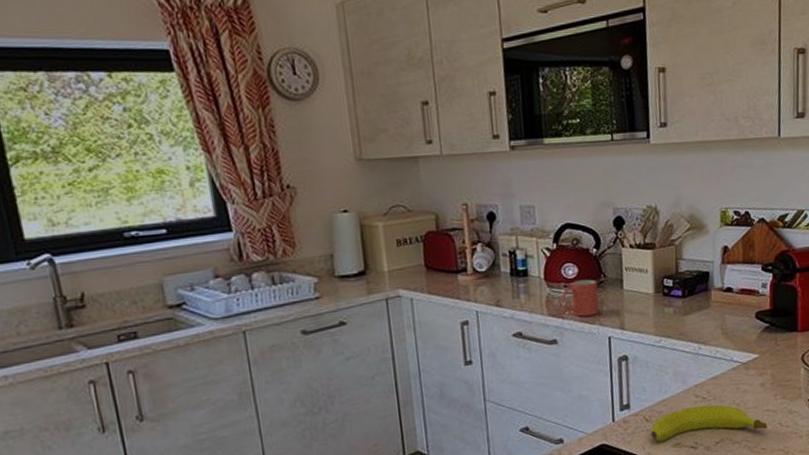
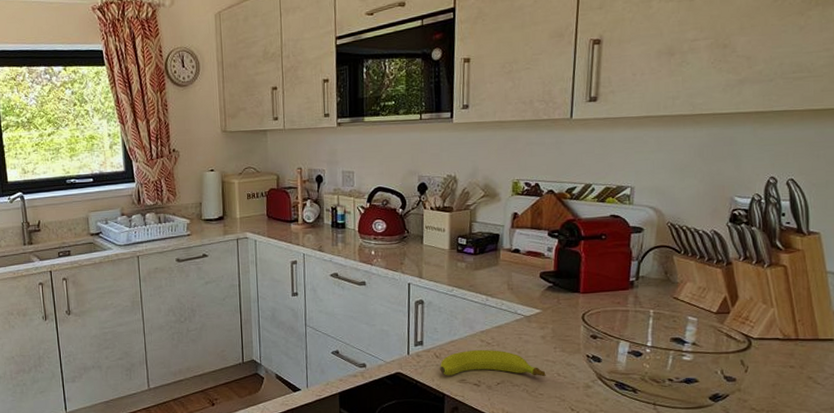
mug: present [561,279,599,317] -> none [371,234,402,265]

